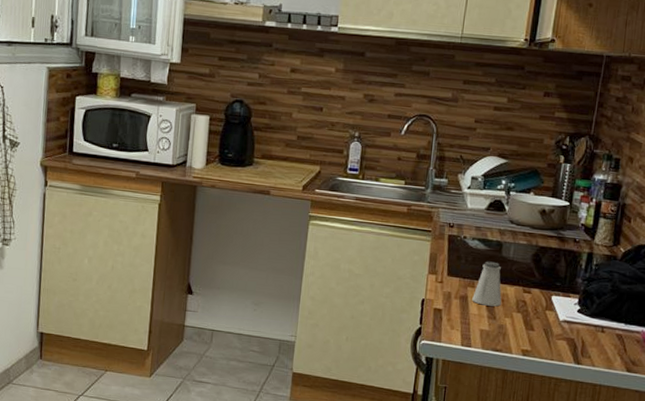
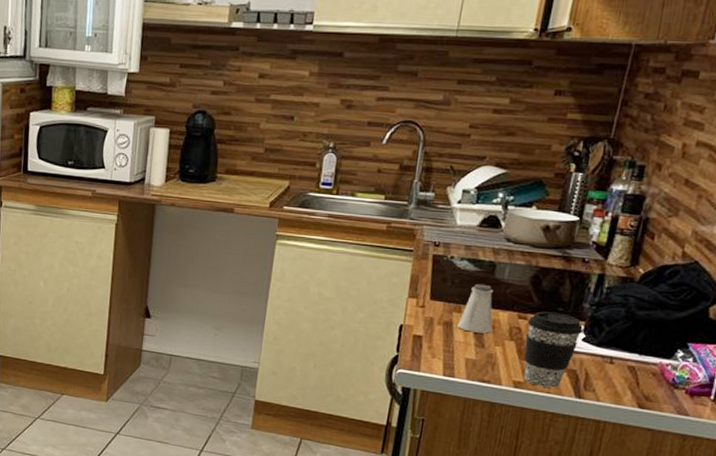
coffee cup: none [530,286,578,355] -> present [523,311,583,388]

